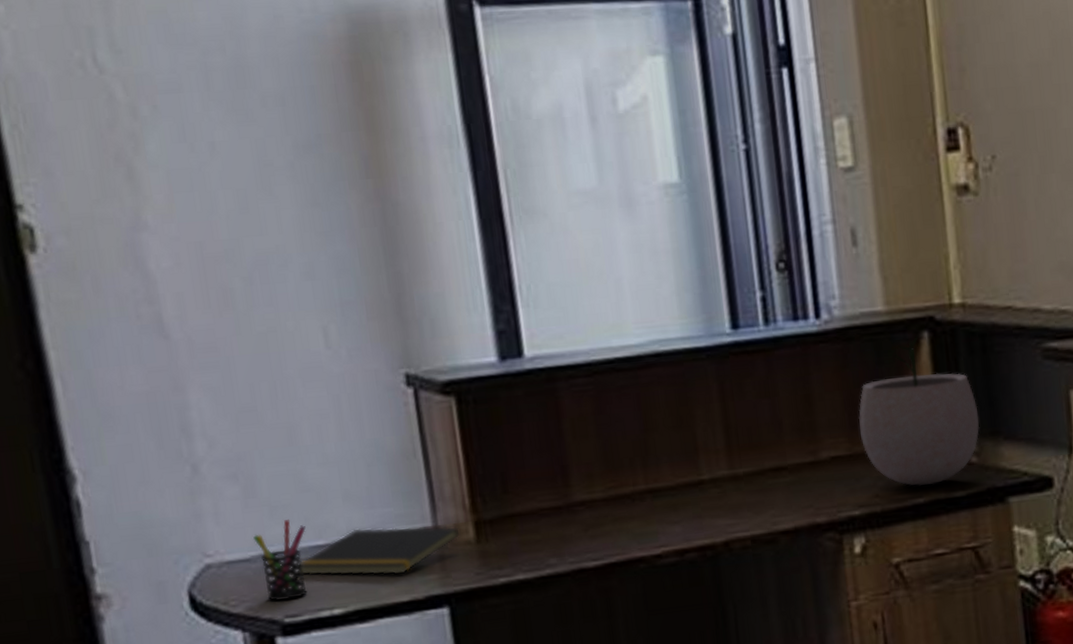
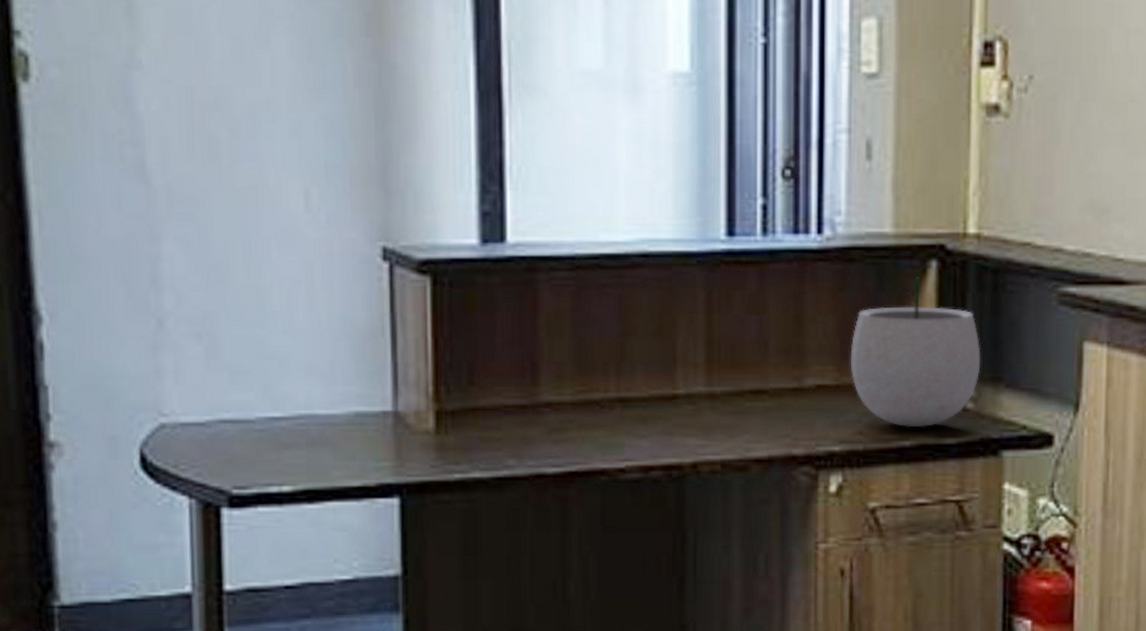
pen holder: present [253,520,307,601] -> none [210,387,264,471]
notepad: present [298,526,461,576] -> none [251,404,421,458]

